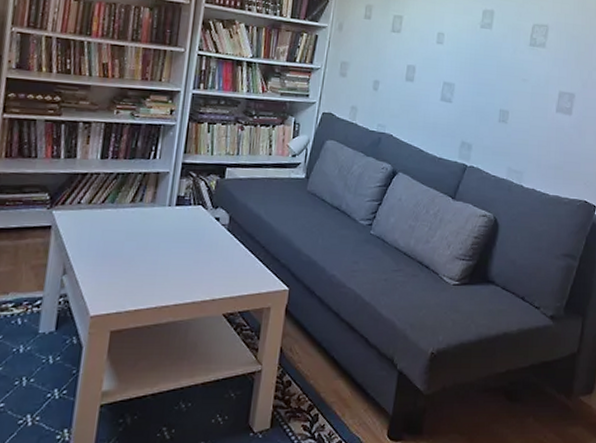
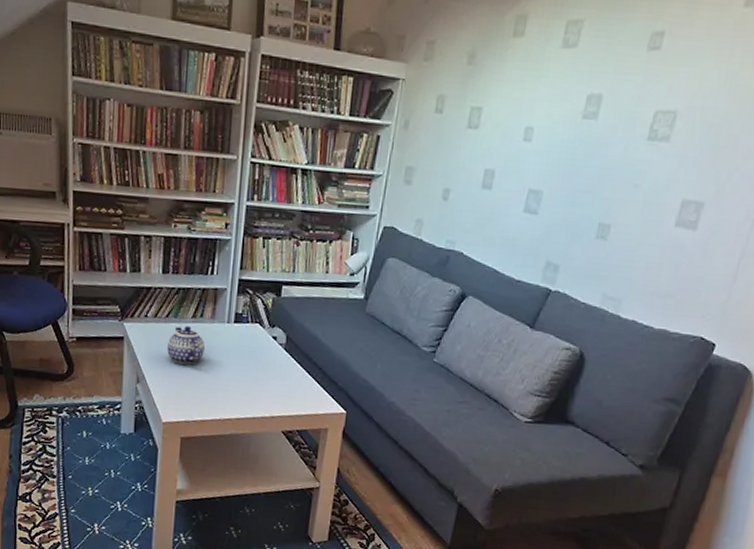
teapot: none [101,211,143,252] -> present [167,326,205,365]

